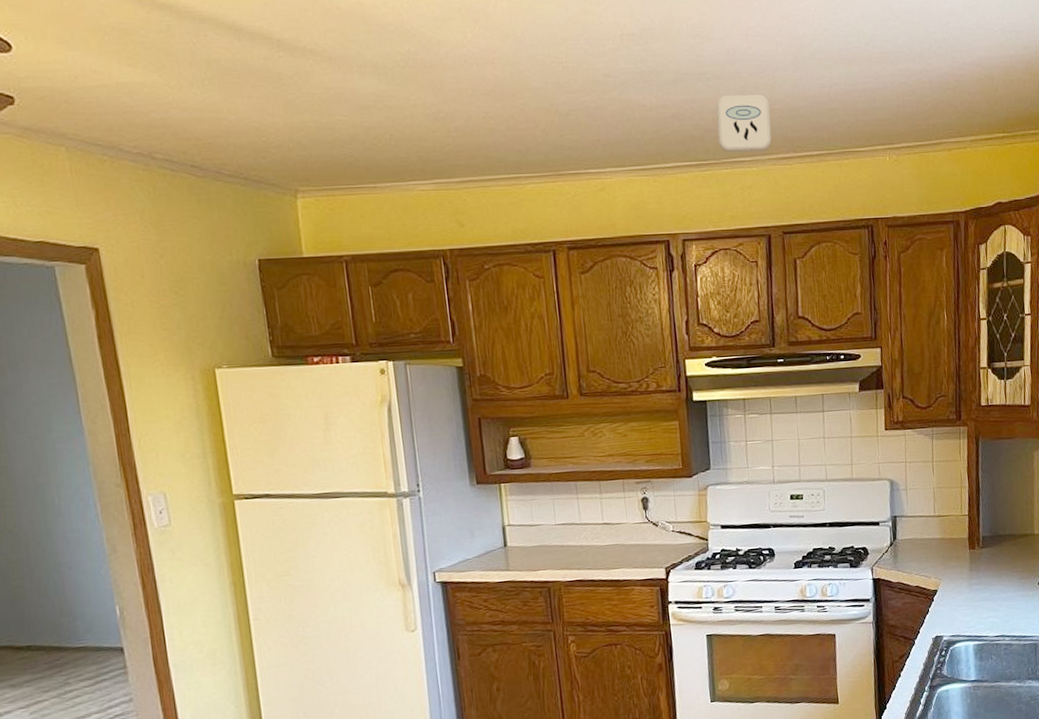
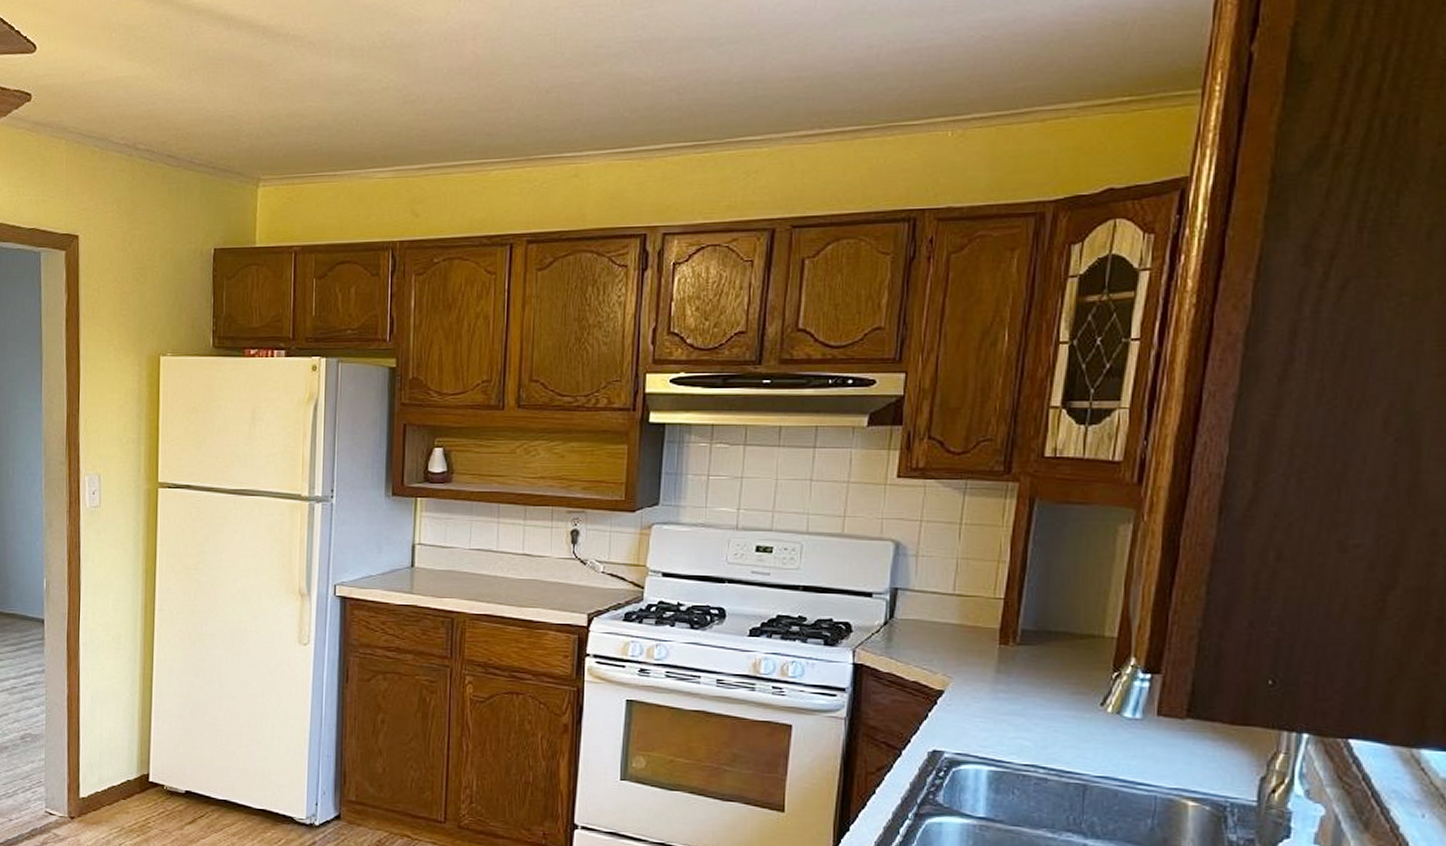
smoke detector: present [716,94,772,153] -> none [724,59,797,131]

